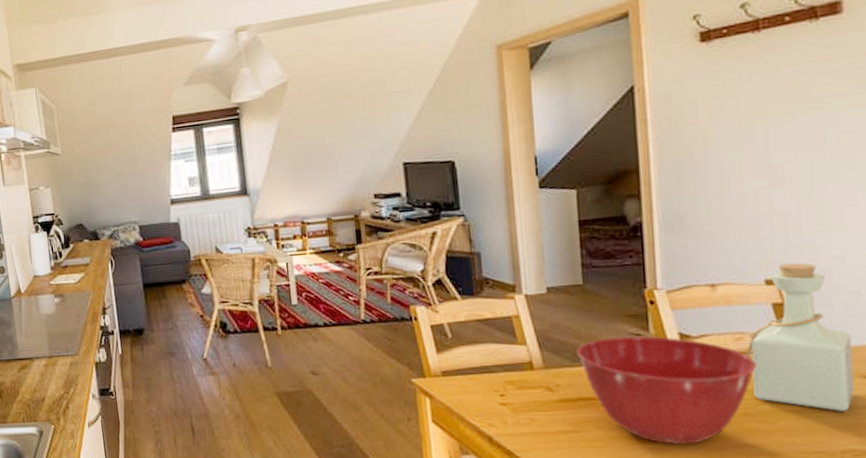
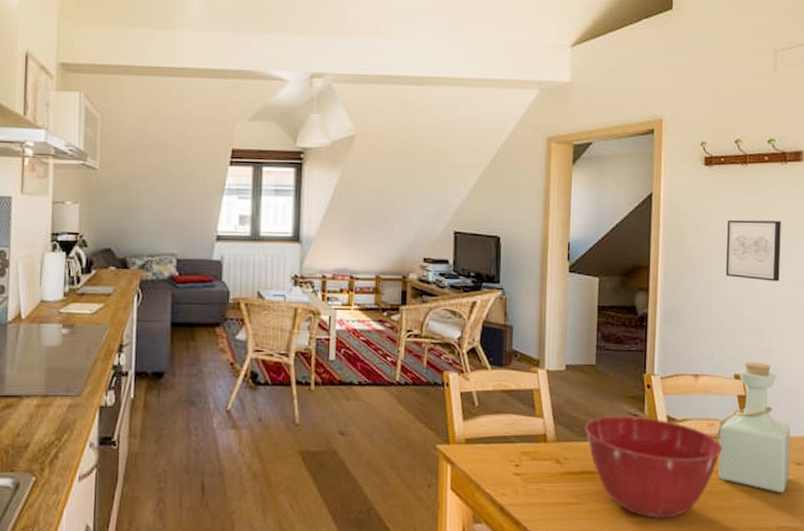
wall art: none [738,91,820,168] -> present [725,219,781,282]

